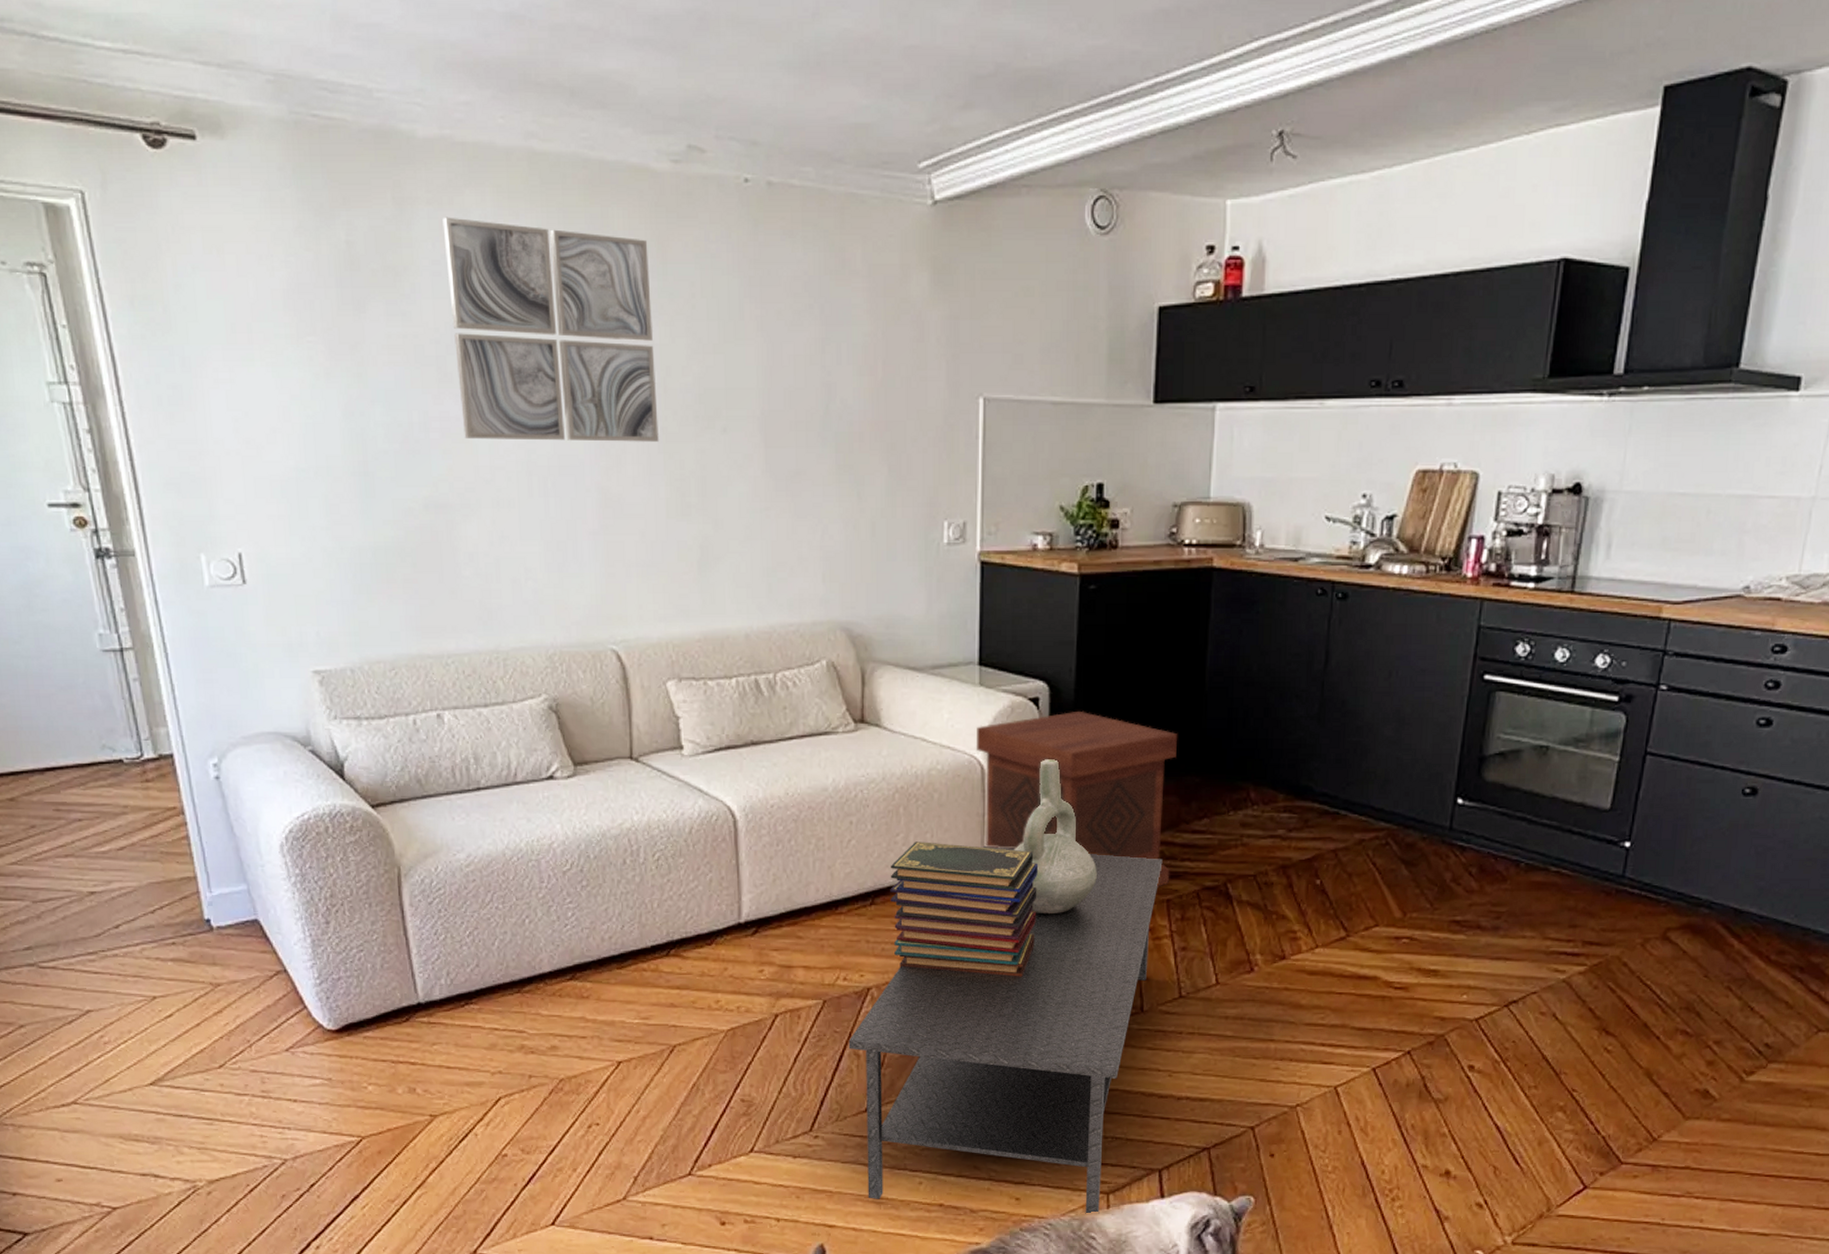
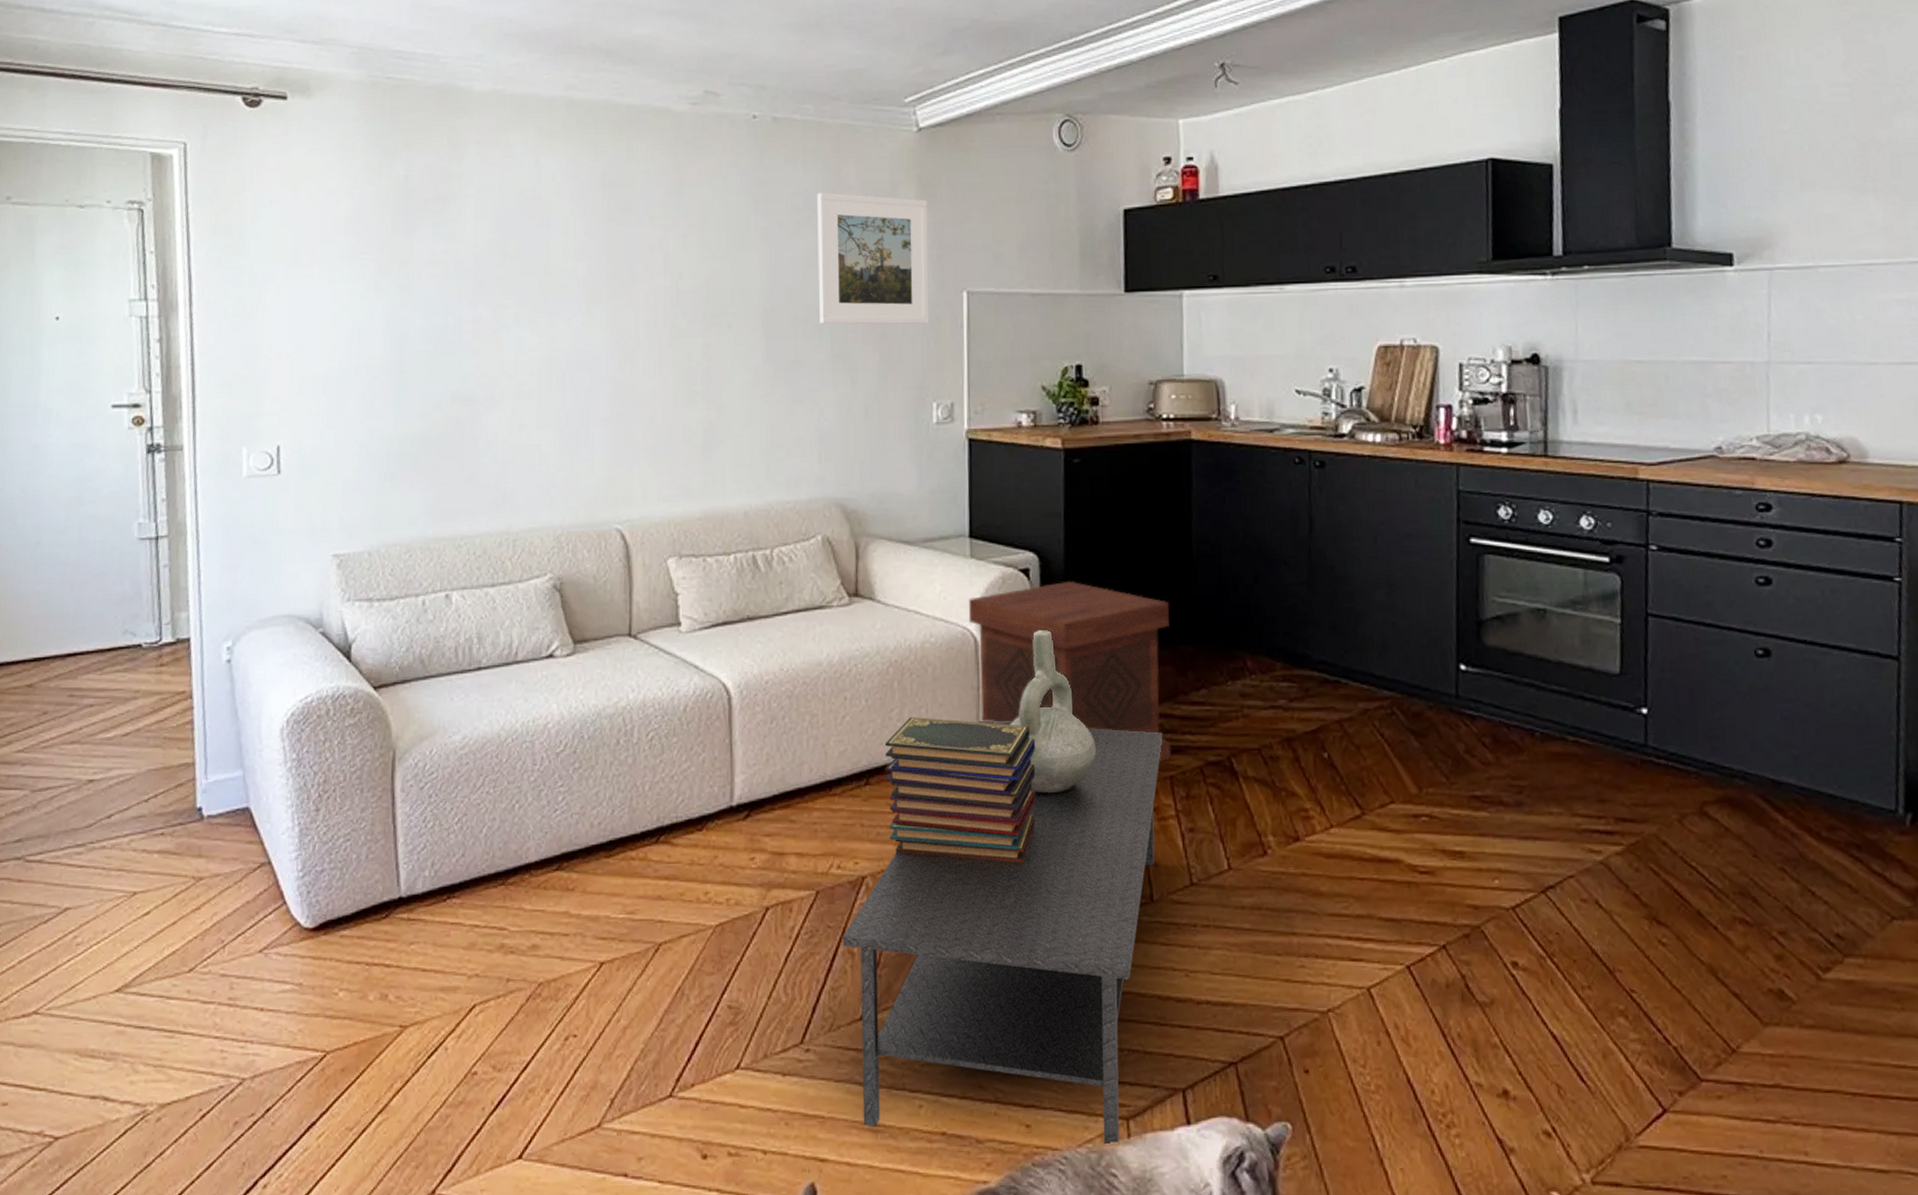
wall art: present [442,217,659,442] -> none [489,154,670,339]
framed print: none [819,277,942,434] -> present [817,193,930,325]

